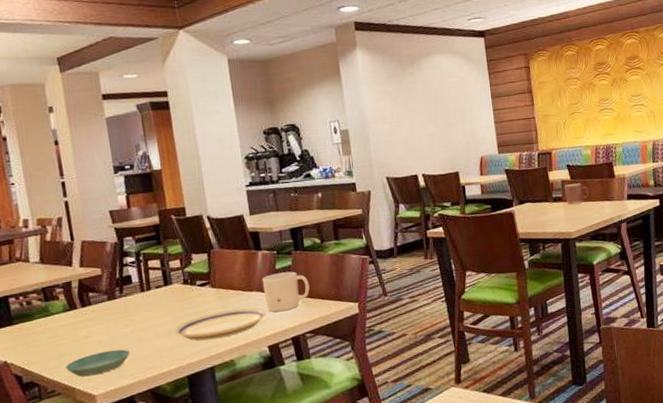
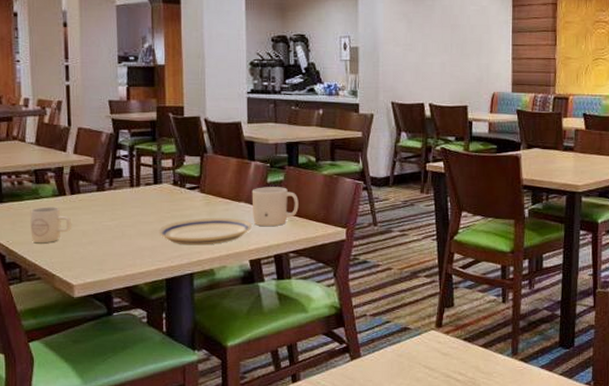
mug: none [42,321,86,360] -> present [30,207,71,244]
saucer: present [65,349,130,377] -> none [48,241,112,265]
mug: present [564,183,589,204] -> none [577,134,603,156]

